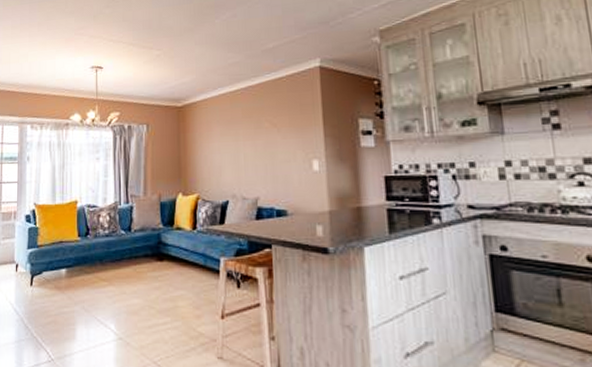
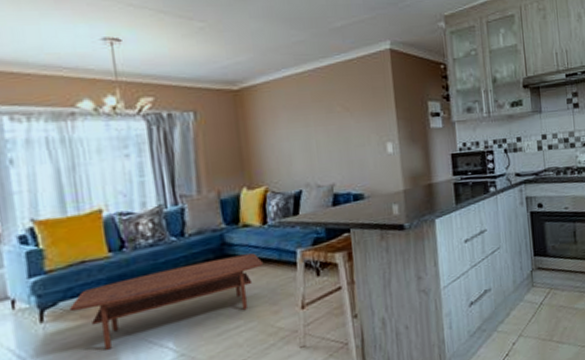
coffee table: none [48,255,191,319] -> present [69,253,264,350]

